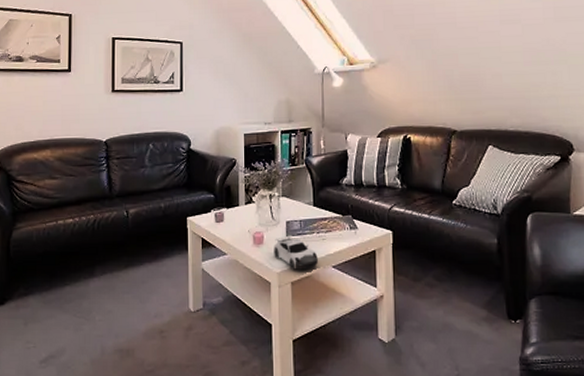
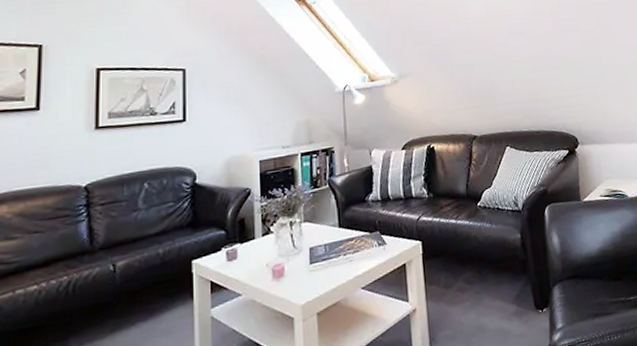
toy car: present [274,235,319,270] -> none [296,261,347,300]

